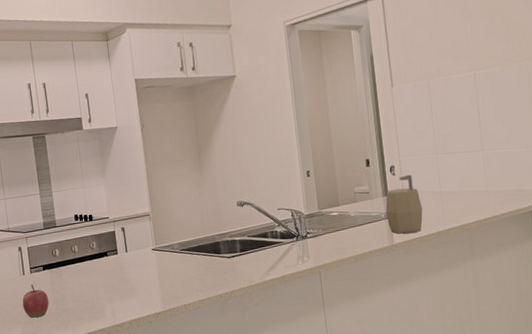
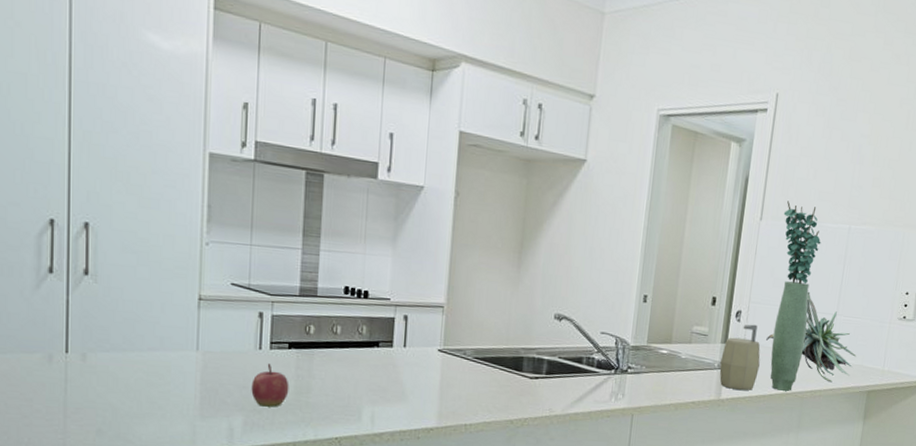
vase: none [411,64,460,227] -> present [770,201,821,391]
plant: none [422,136,512,211] -> present [765,291,857,383]

